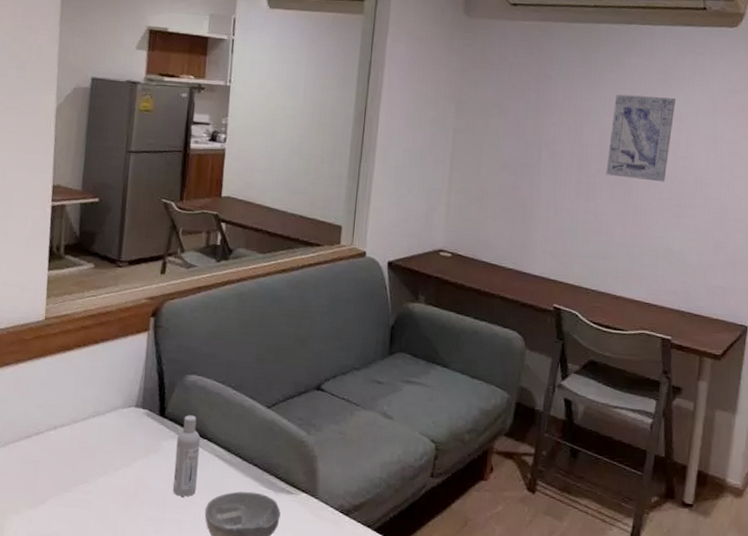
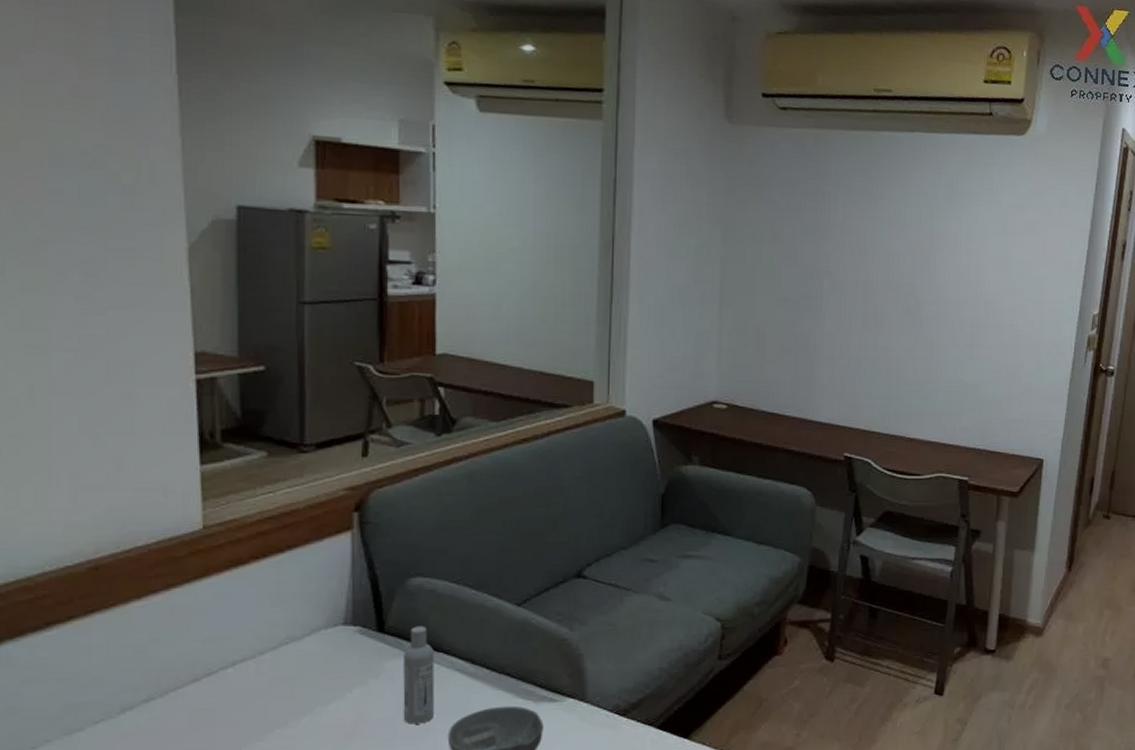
wall art: present [606,94,675,182] -> none [894,212,964,310]

